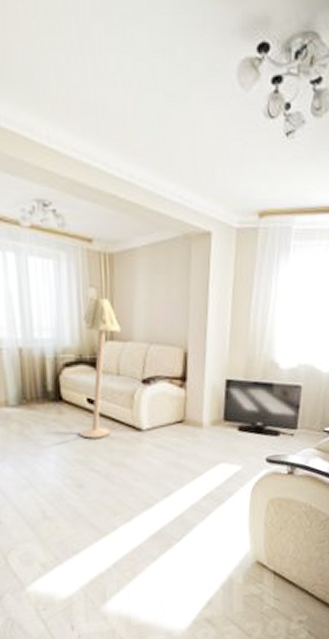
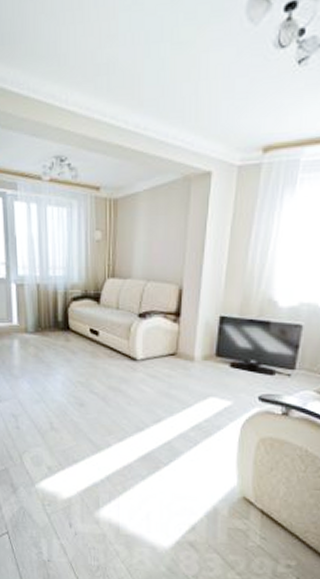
floor lamp: present [80,296,121,439] -> none [83,238,122,364]

